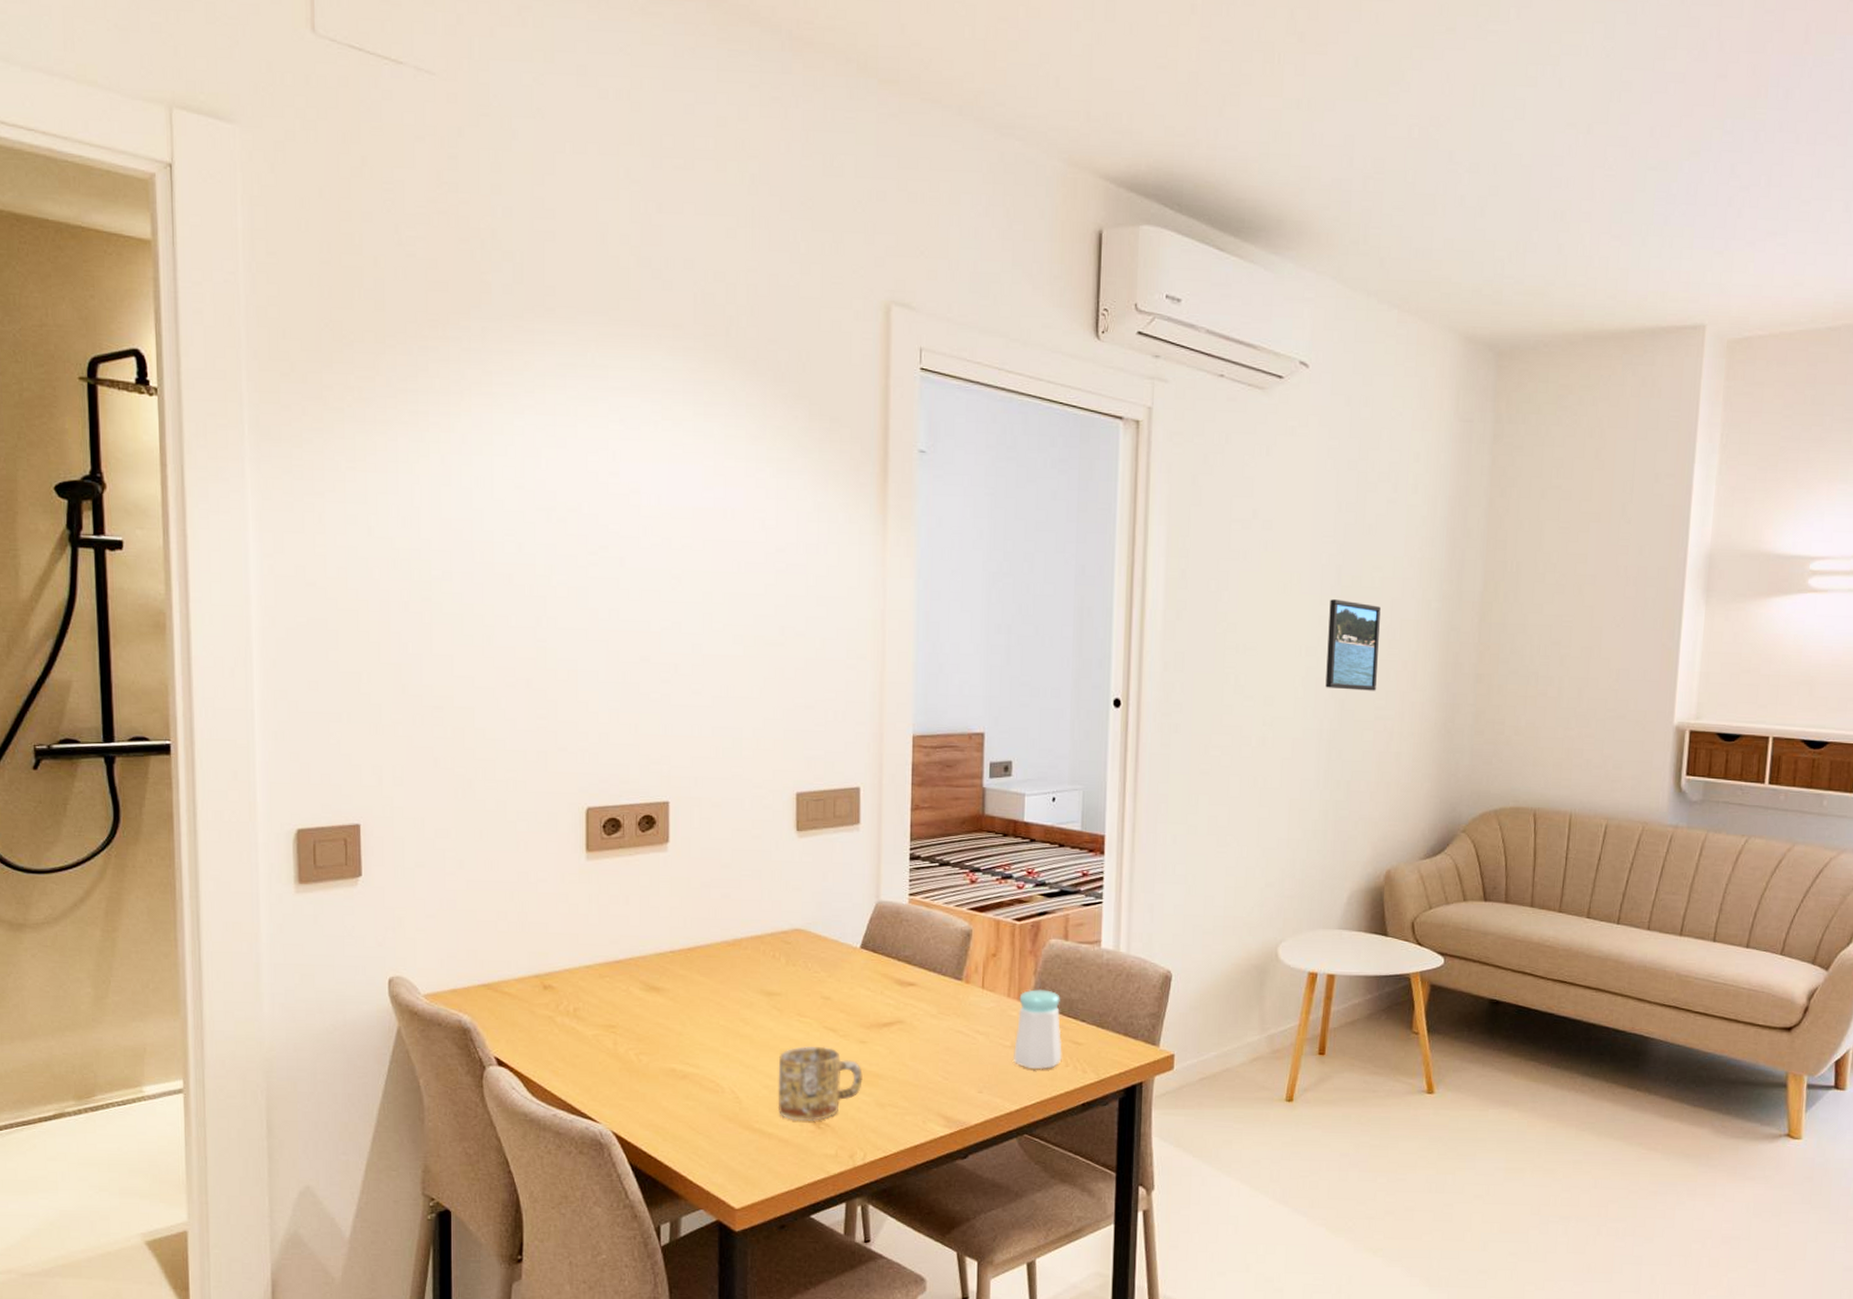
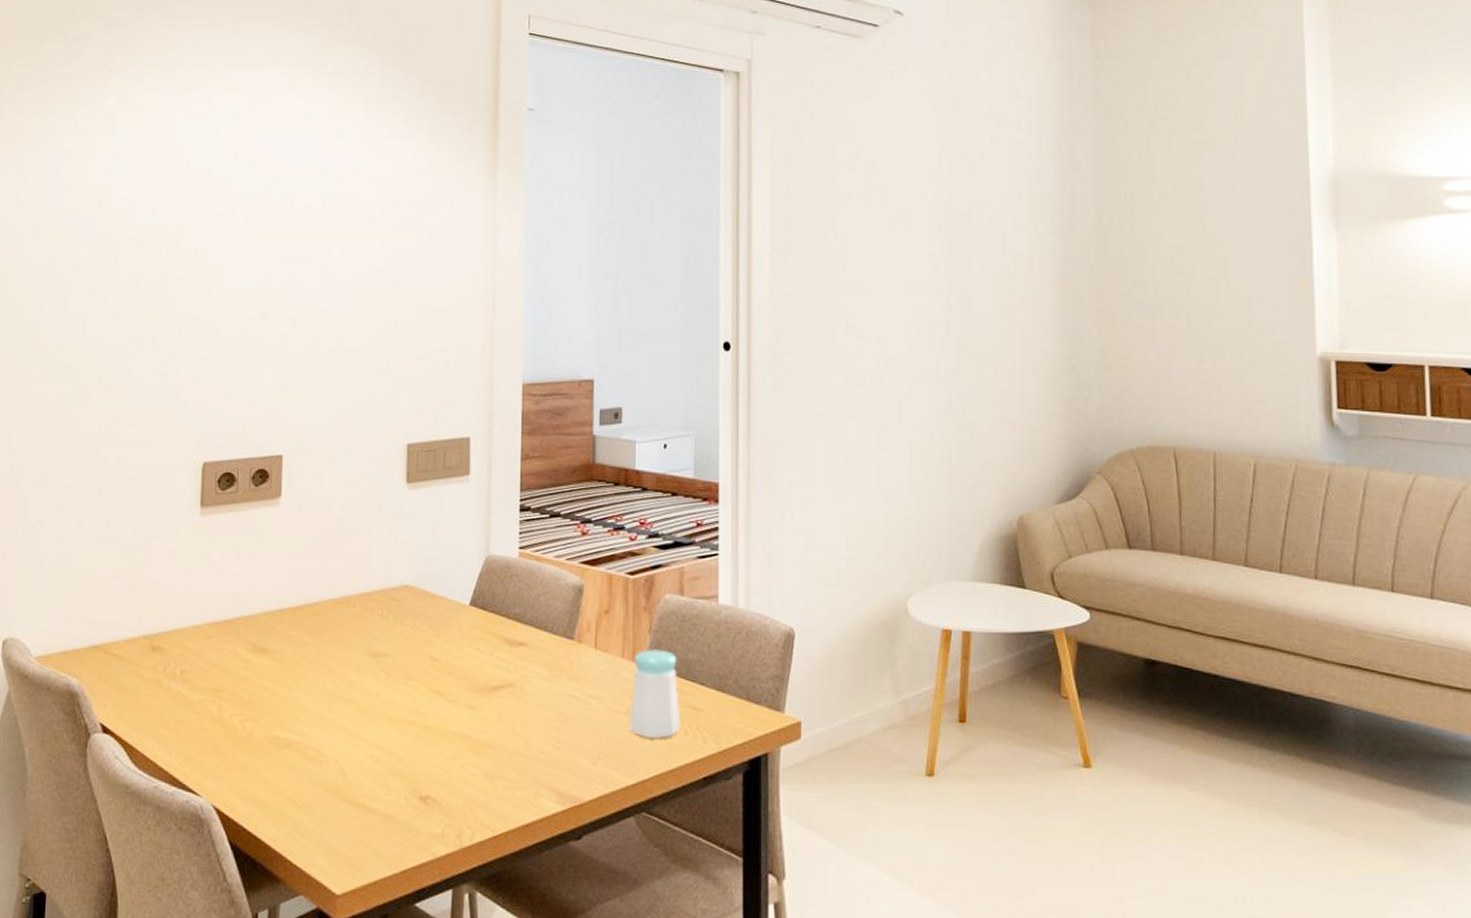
mug: present [777,1046,863,1121] -> none [383,712,471,796]
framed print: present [1325,599,1381,691] -> none [939,236,993,328]

